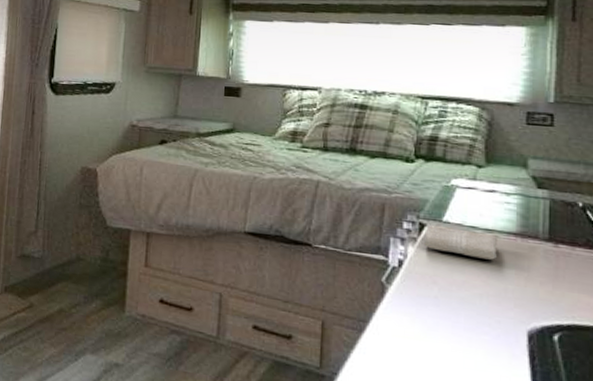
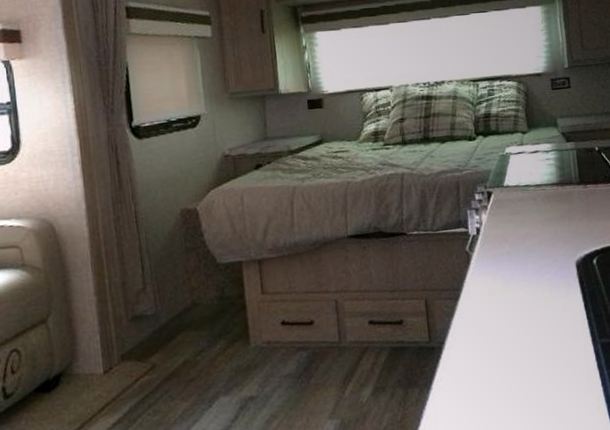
washcloth: present [424,225,497,260] -> none [492,188,547,213]

